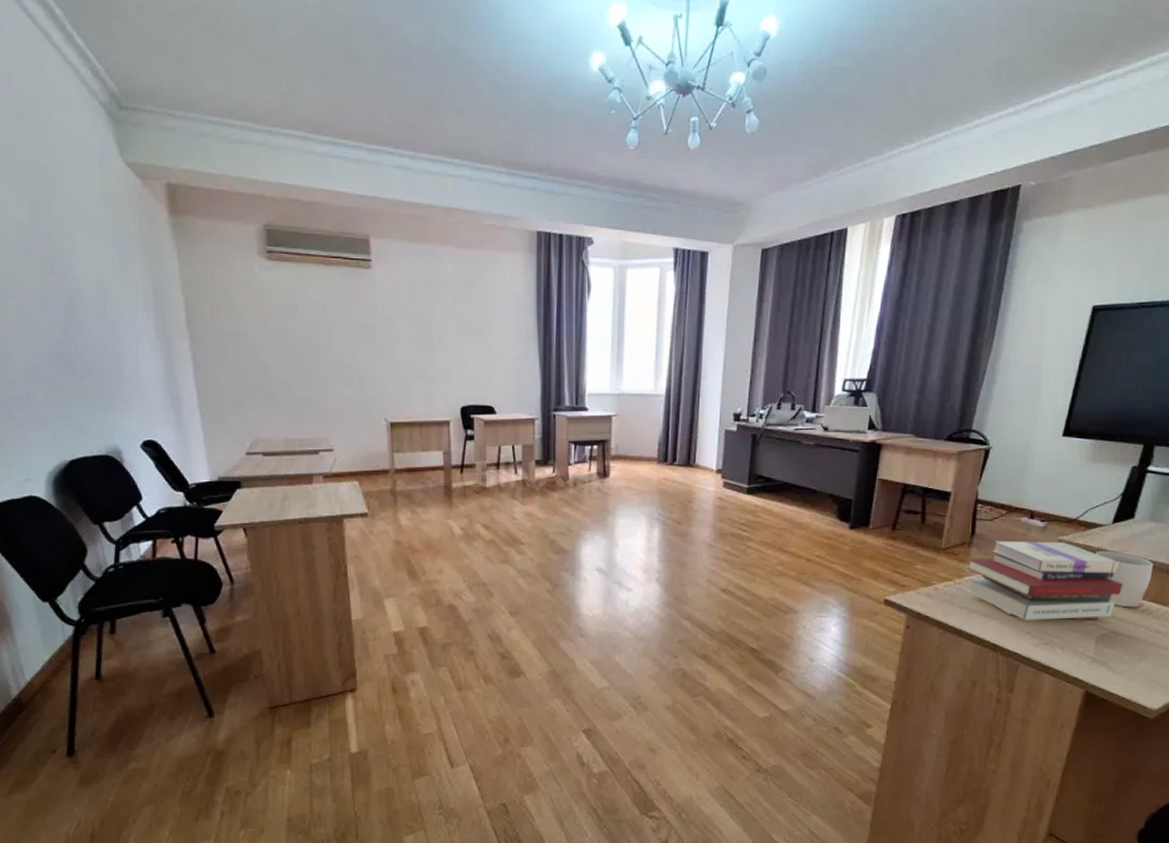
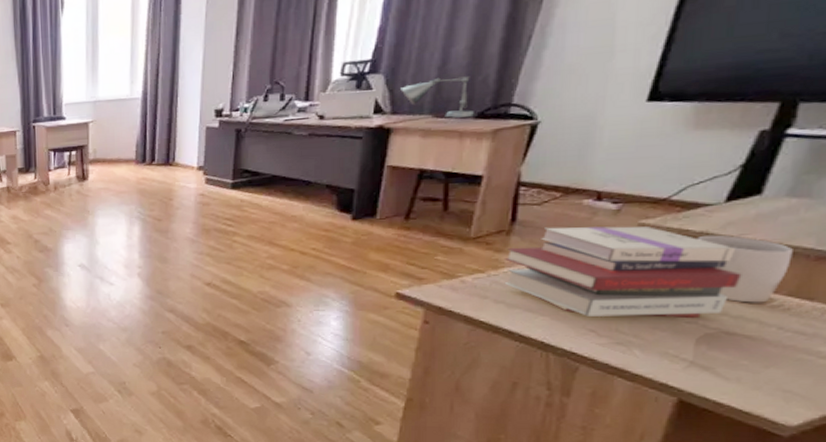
desk lamp: none [889,401,948,440] -> present [400,76,479,118]

